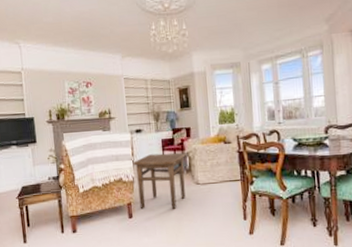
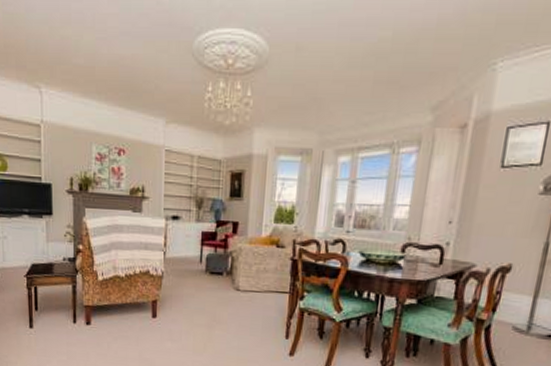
side table: present [132,153,186,210] -> none [164,247,228,316]

